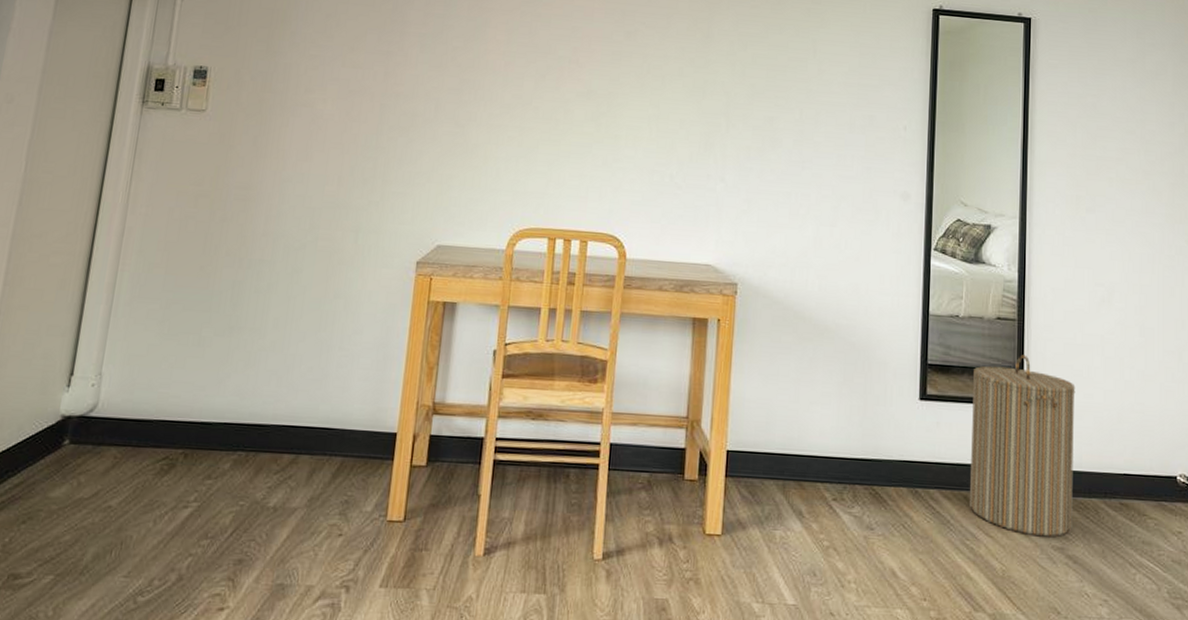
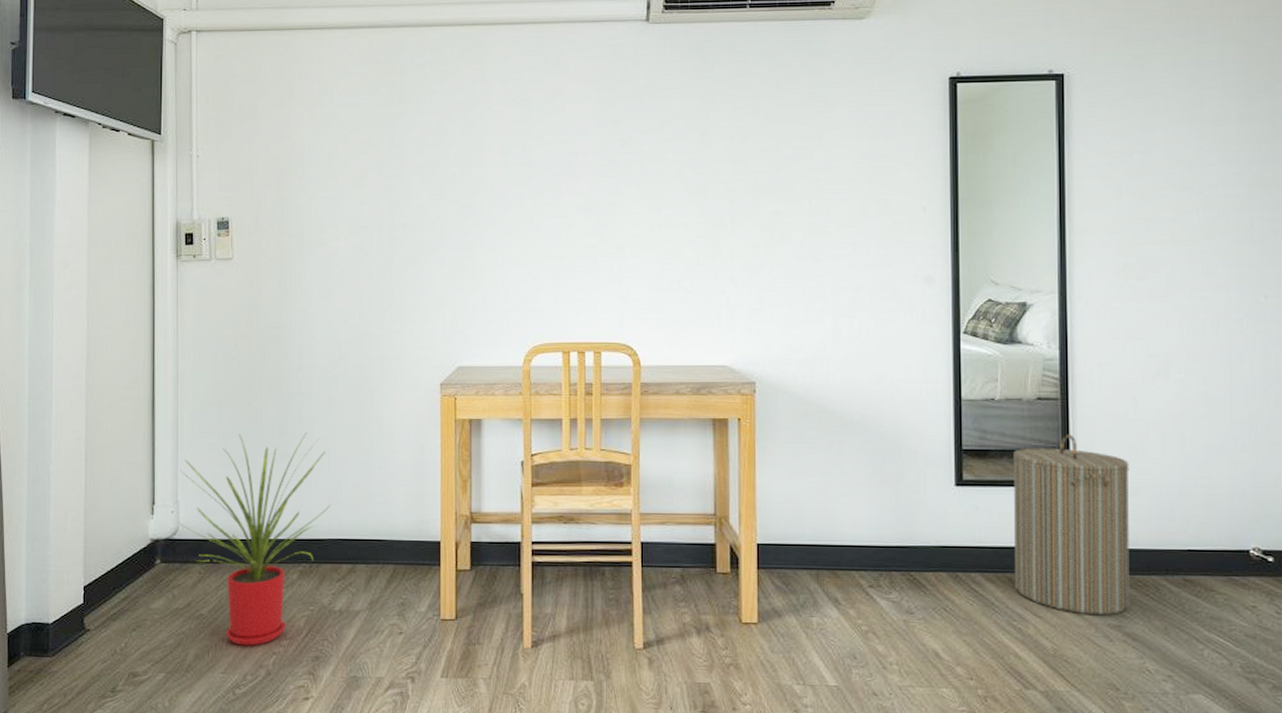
house plant: none [99,301,282,546] -> present [179,432,331,646]

